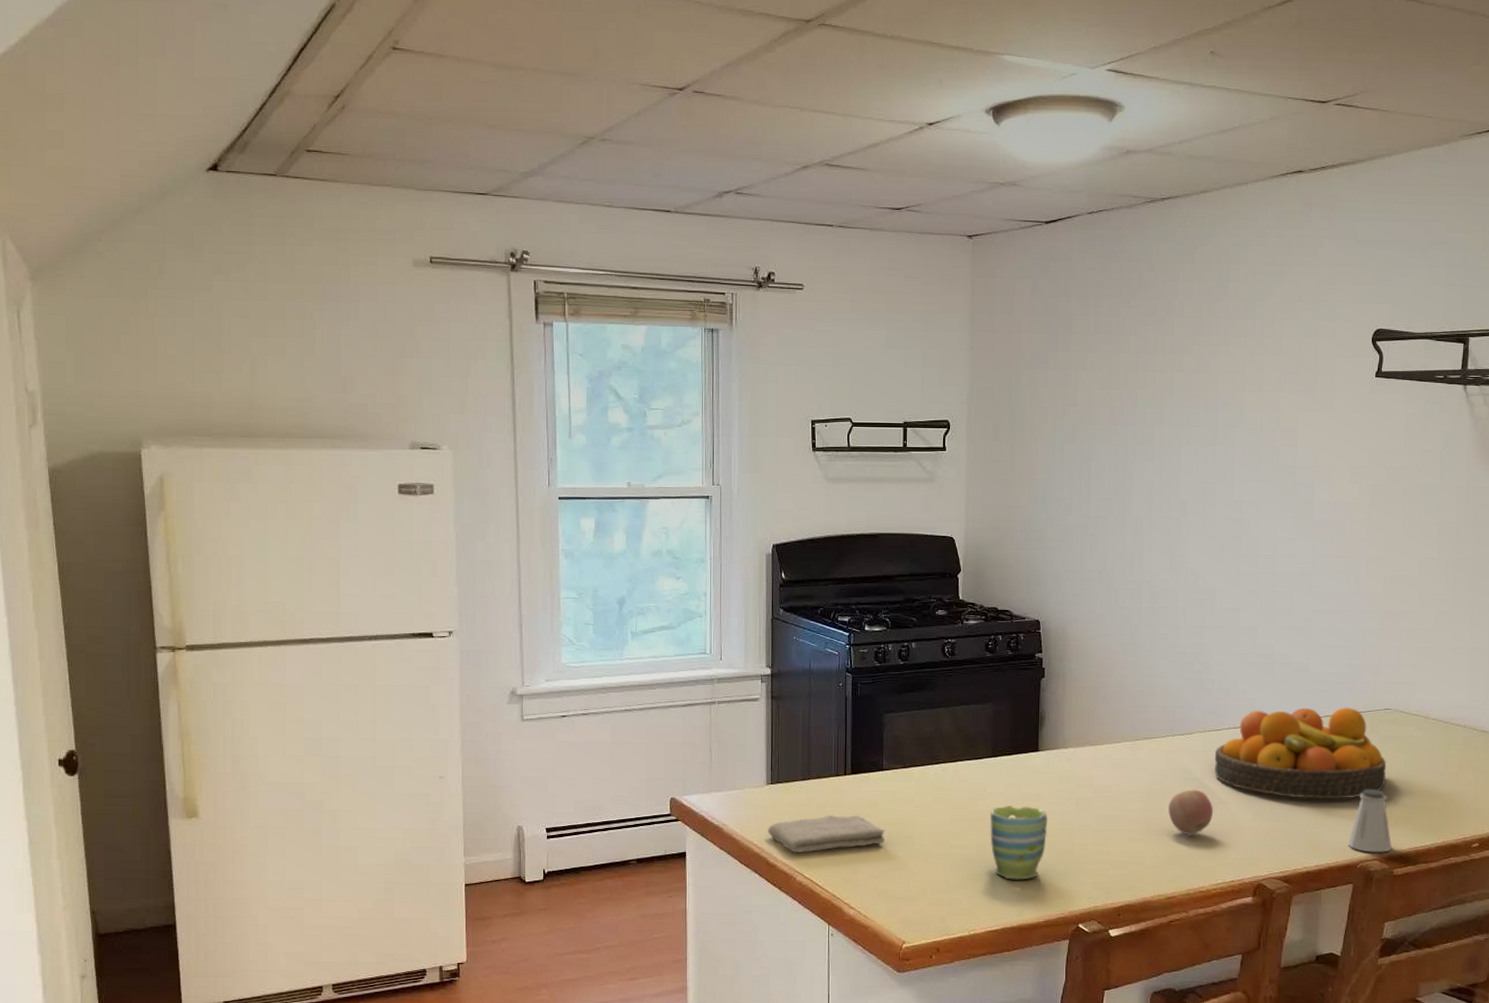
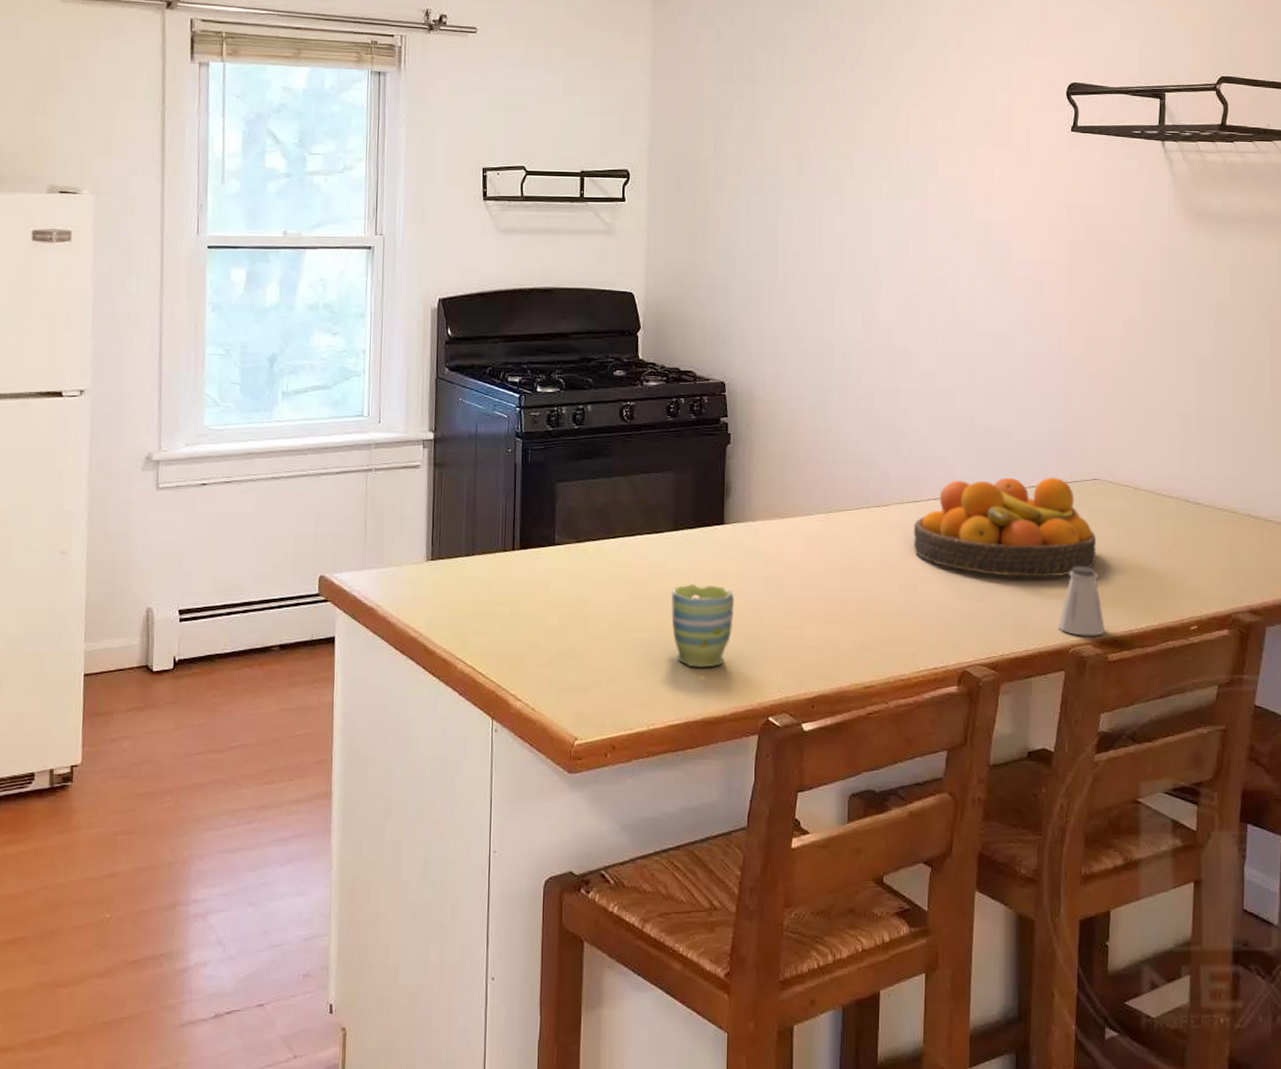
washcloth: present [768,815,885,853] -> none [427,595,557,637]
apple: present [1168,789,1213,836] -> none [865,566,913,618]

